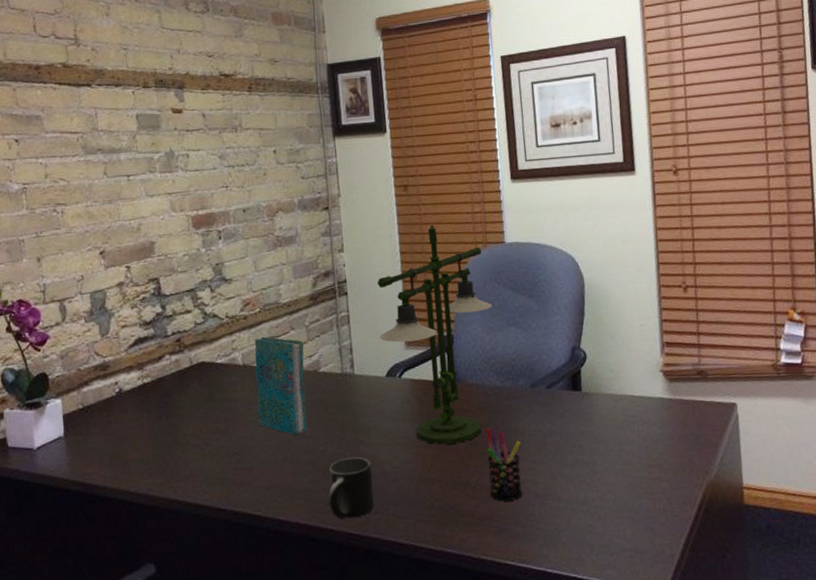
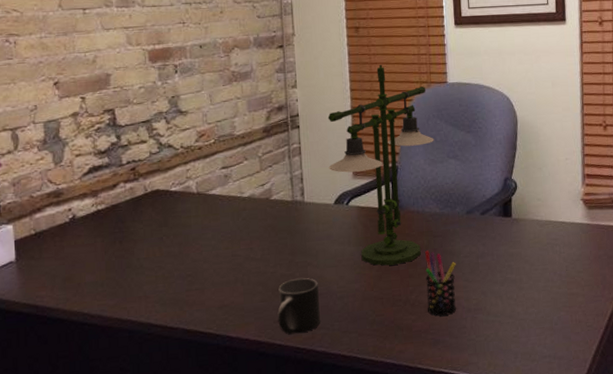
cover: present [255,336,308,434] -> none [209,166,259,258]

